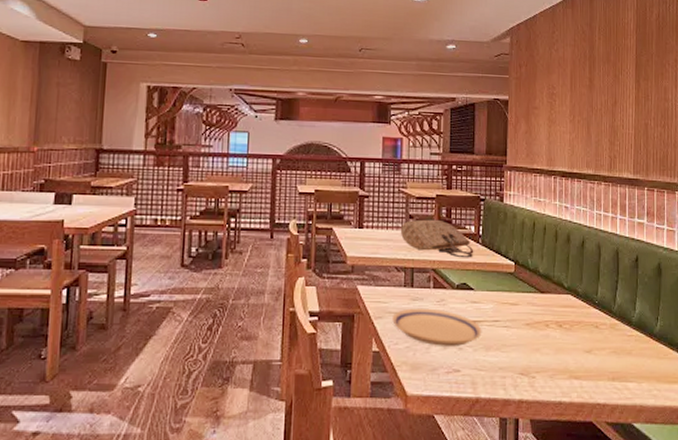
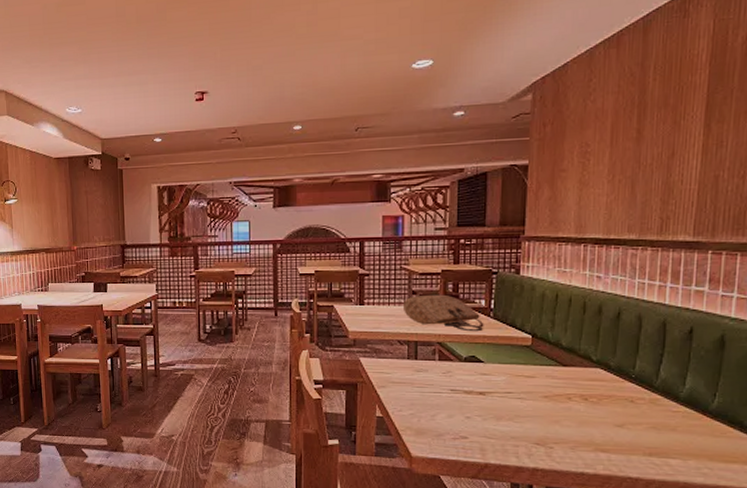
plate: present [392,308,482,346] -> none [396,379,493,415]

